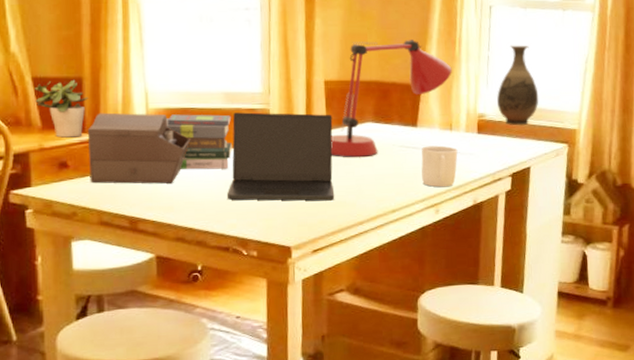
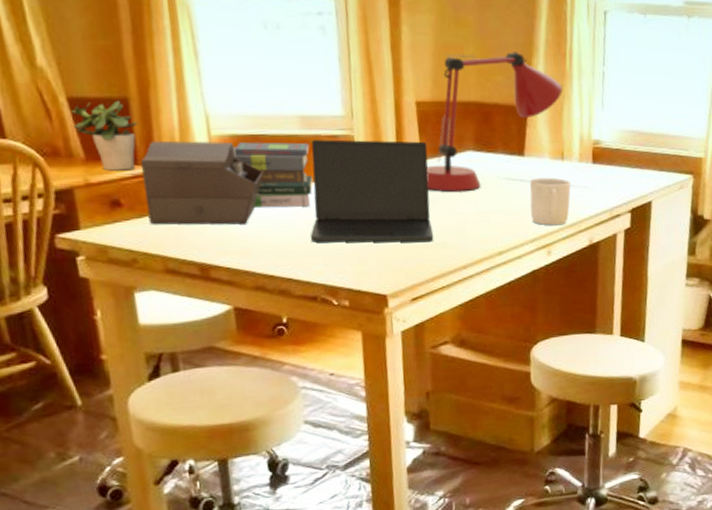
vase: present [497,45,539,126] -> none [614,58,661,155]

